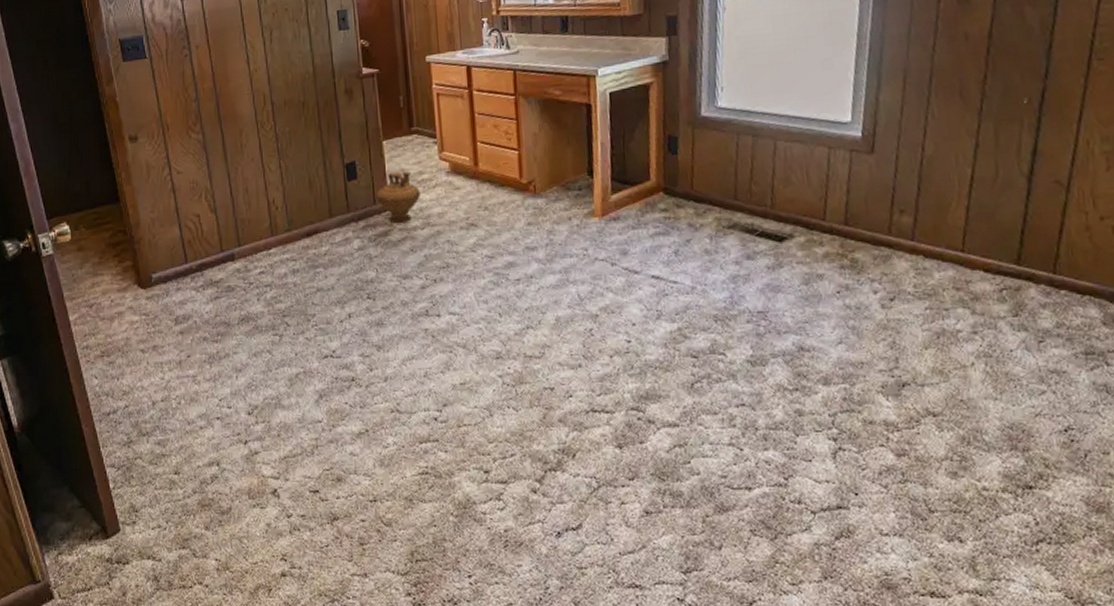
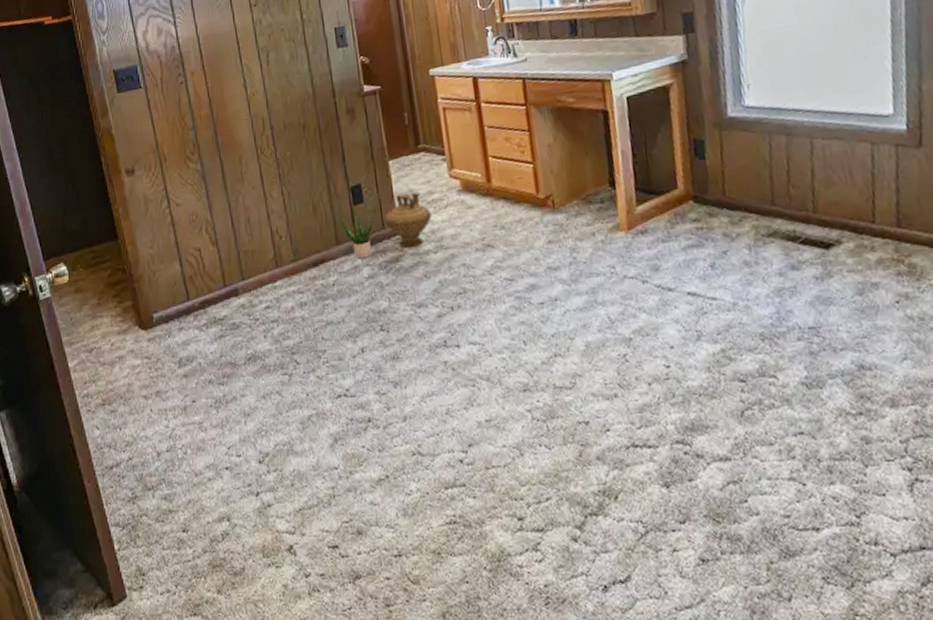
potted plant: none [335,190,366,231] -> present [341,214,374,259]

